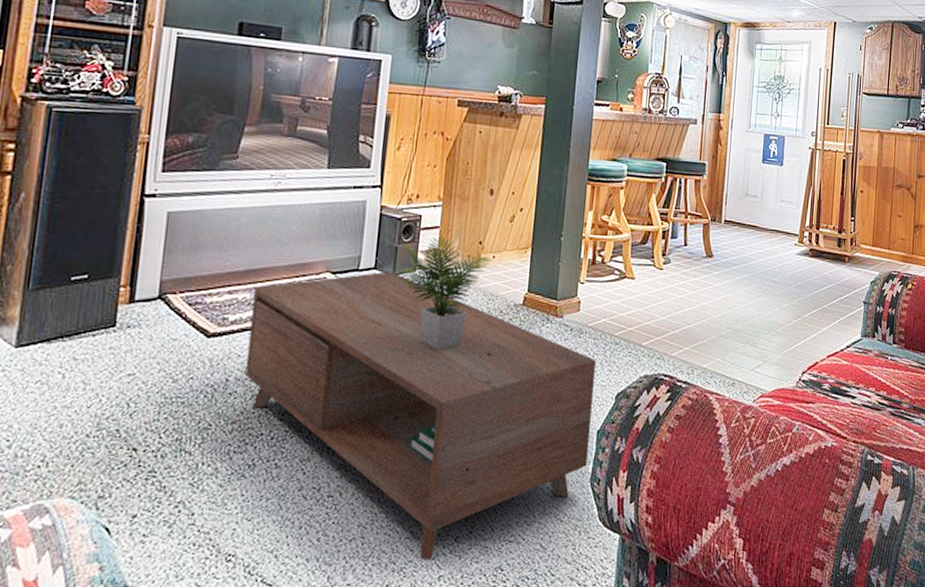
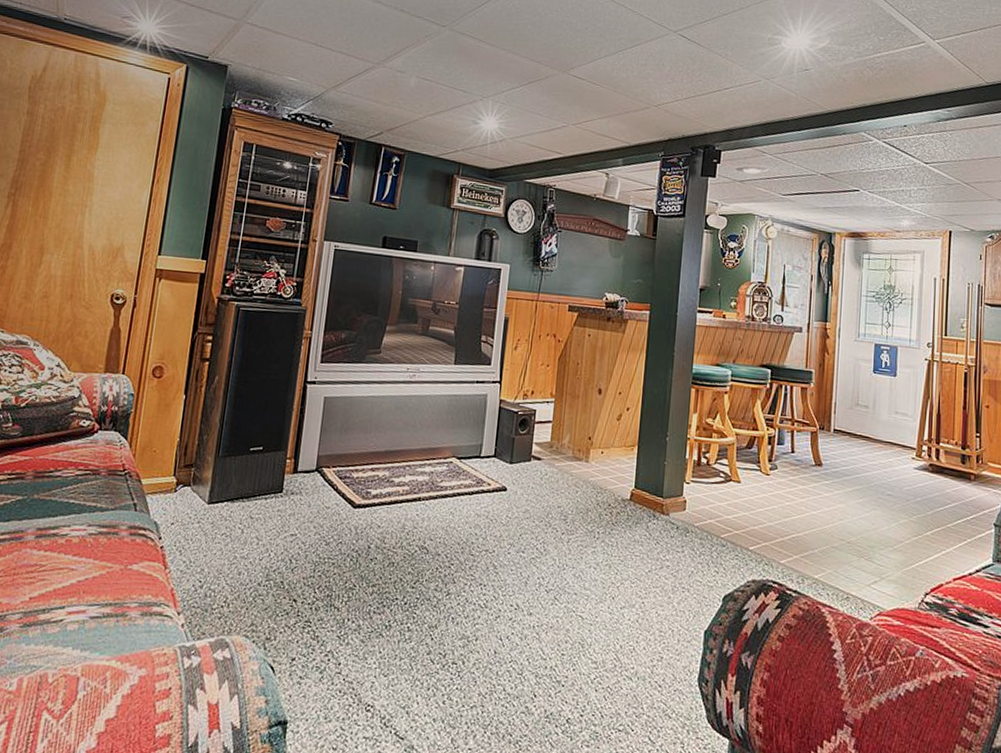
coffee table: present [245,237,596,560] -> none [384,430,702,736]

